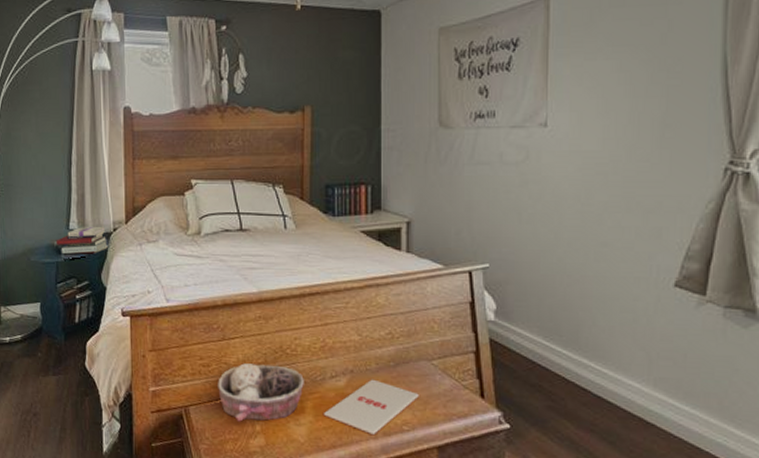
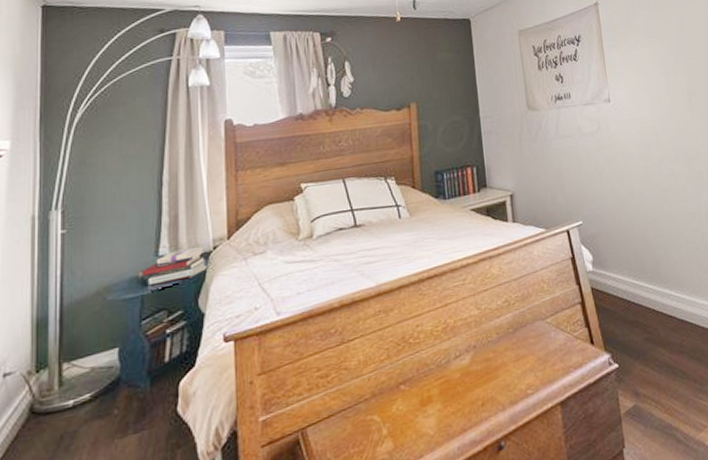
decorative basket: present [218,363,304,422] -> none [338,357,429,431]
magazine: present [324,379,419,436] -> none [452,349,538,408]

